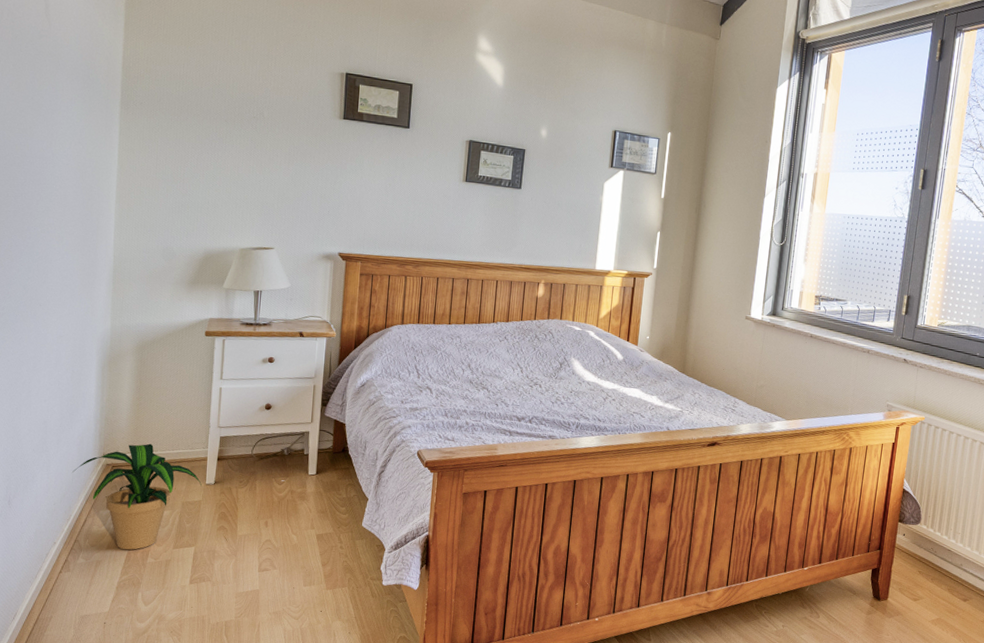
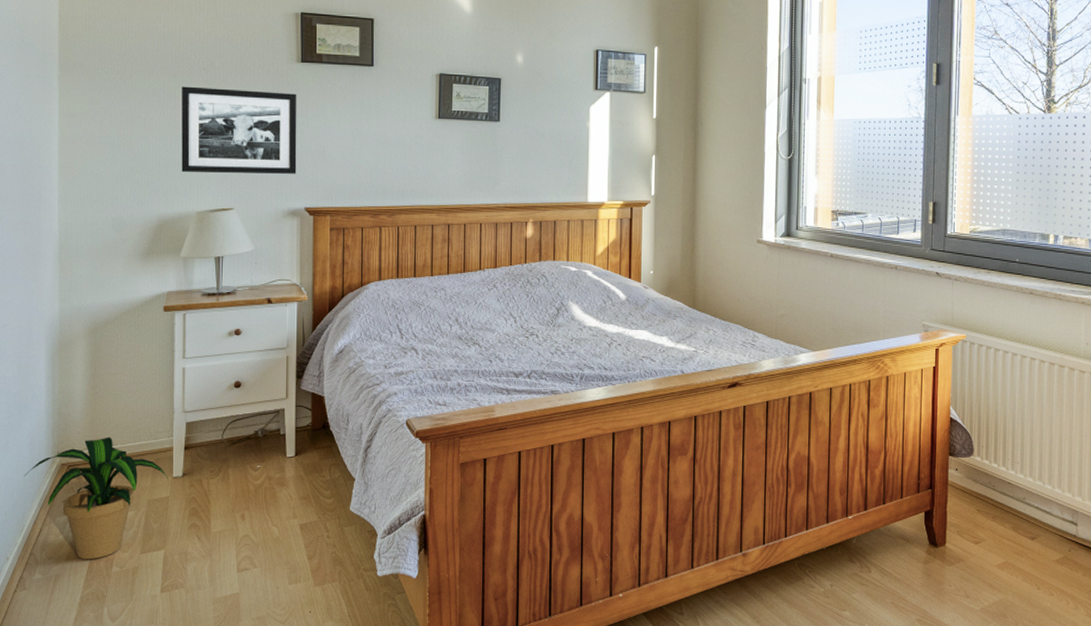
picture frame: none [228,132,338,221] -> present [181,86,297,174]

